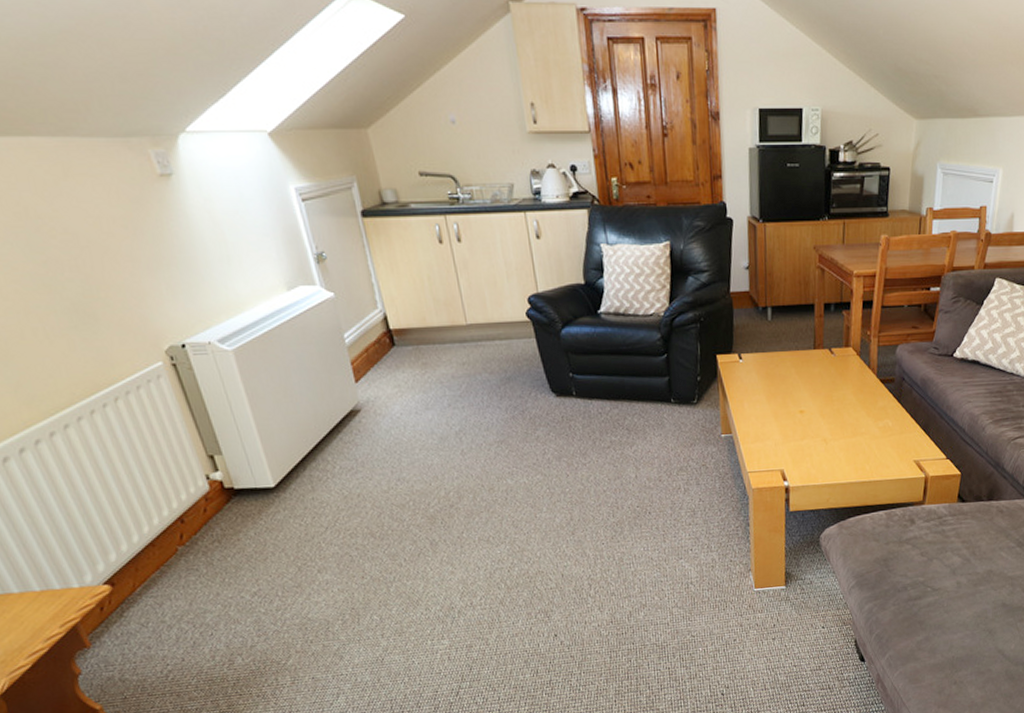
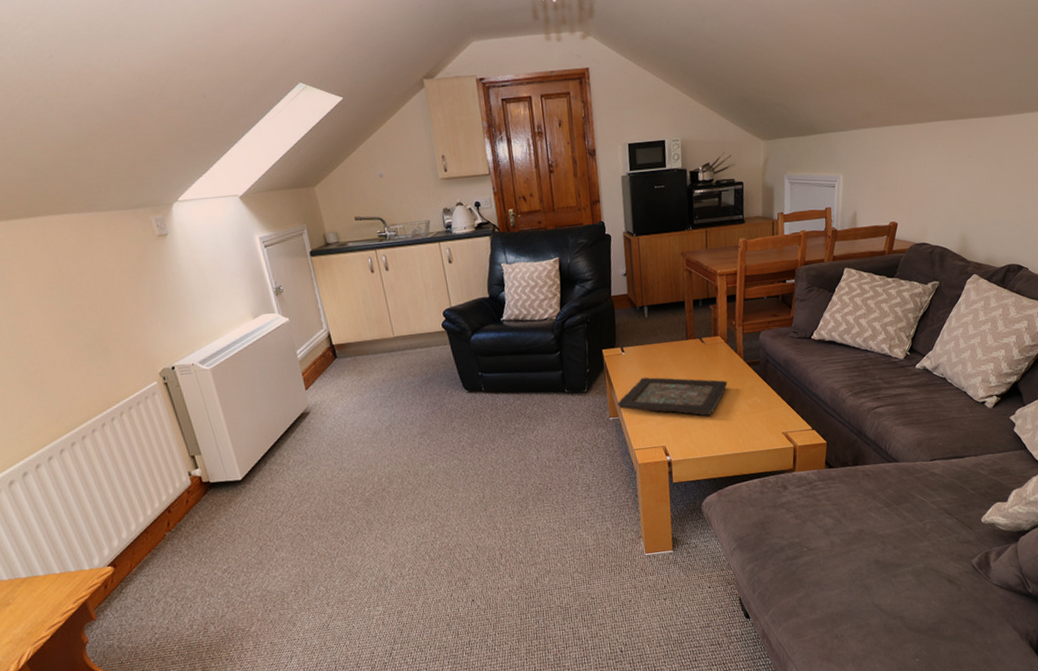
decorative tray: none [730,389,857,438] -> present [617,377,728,416]

